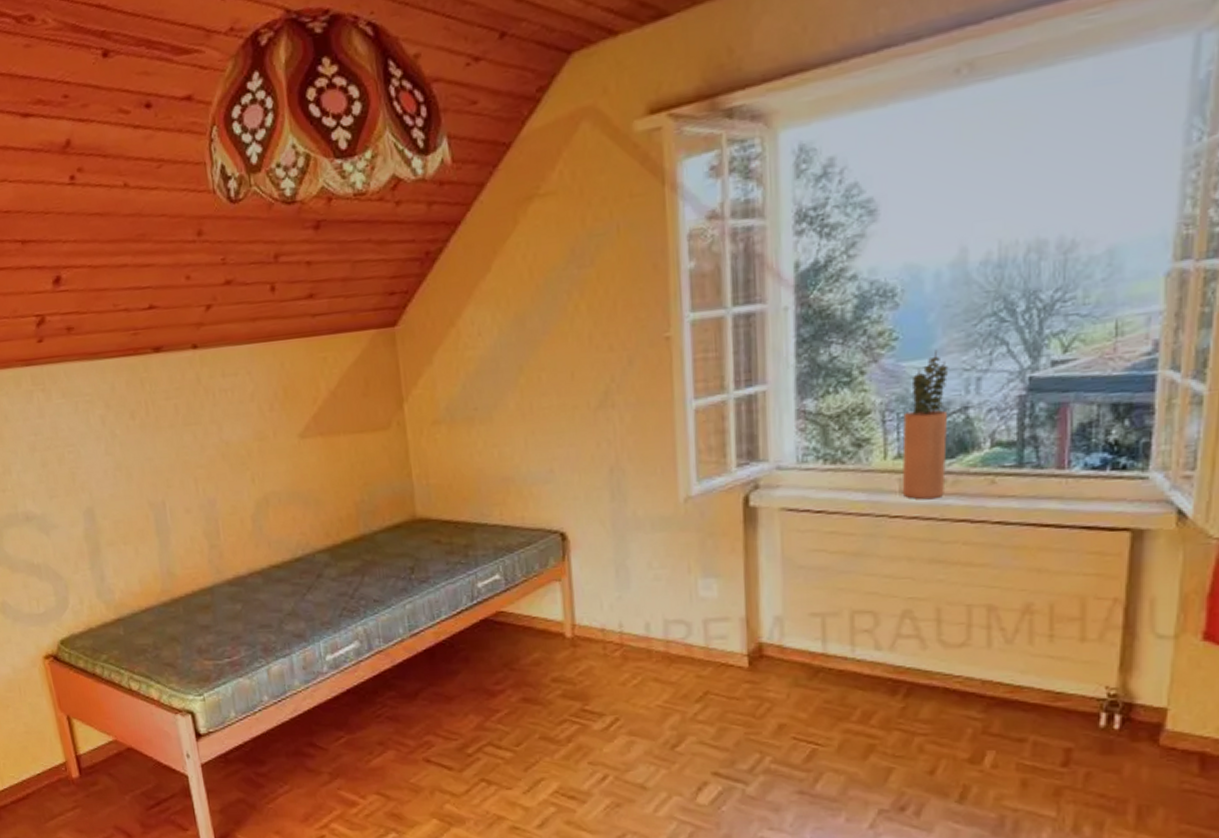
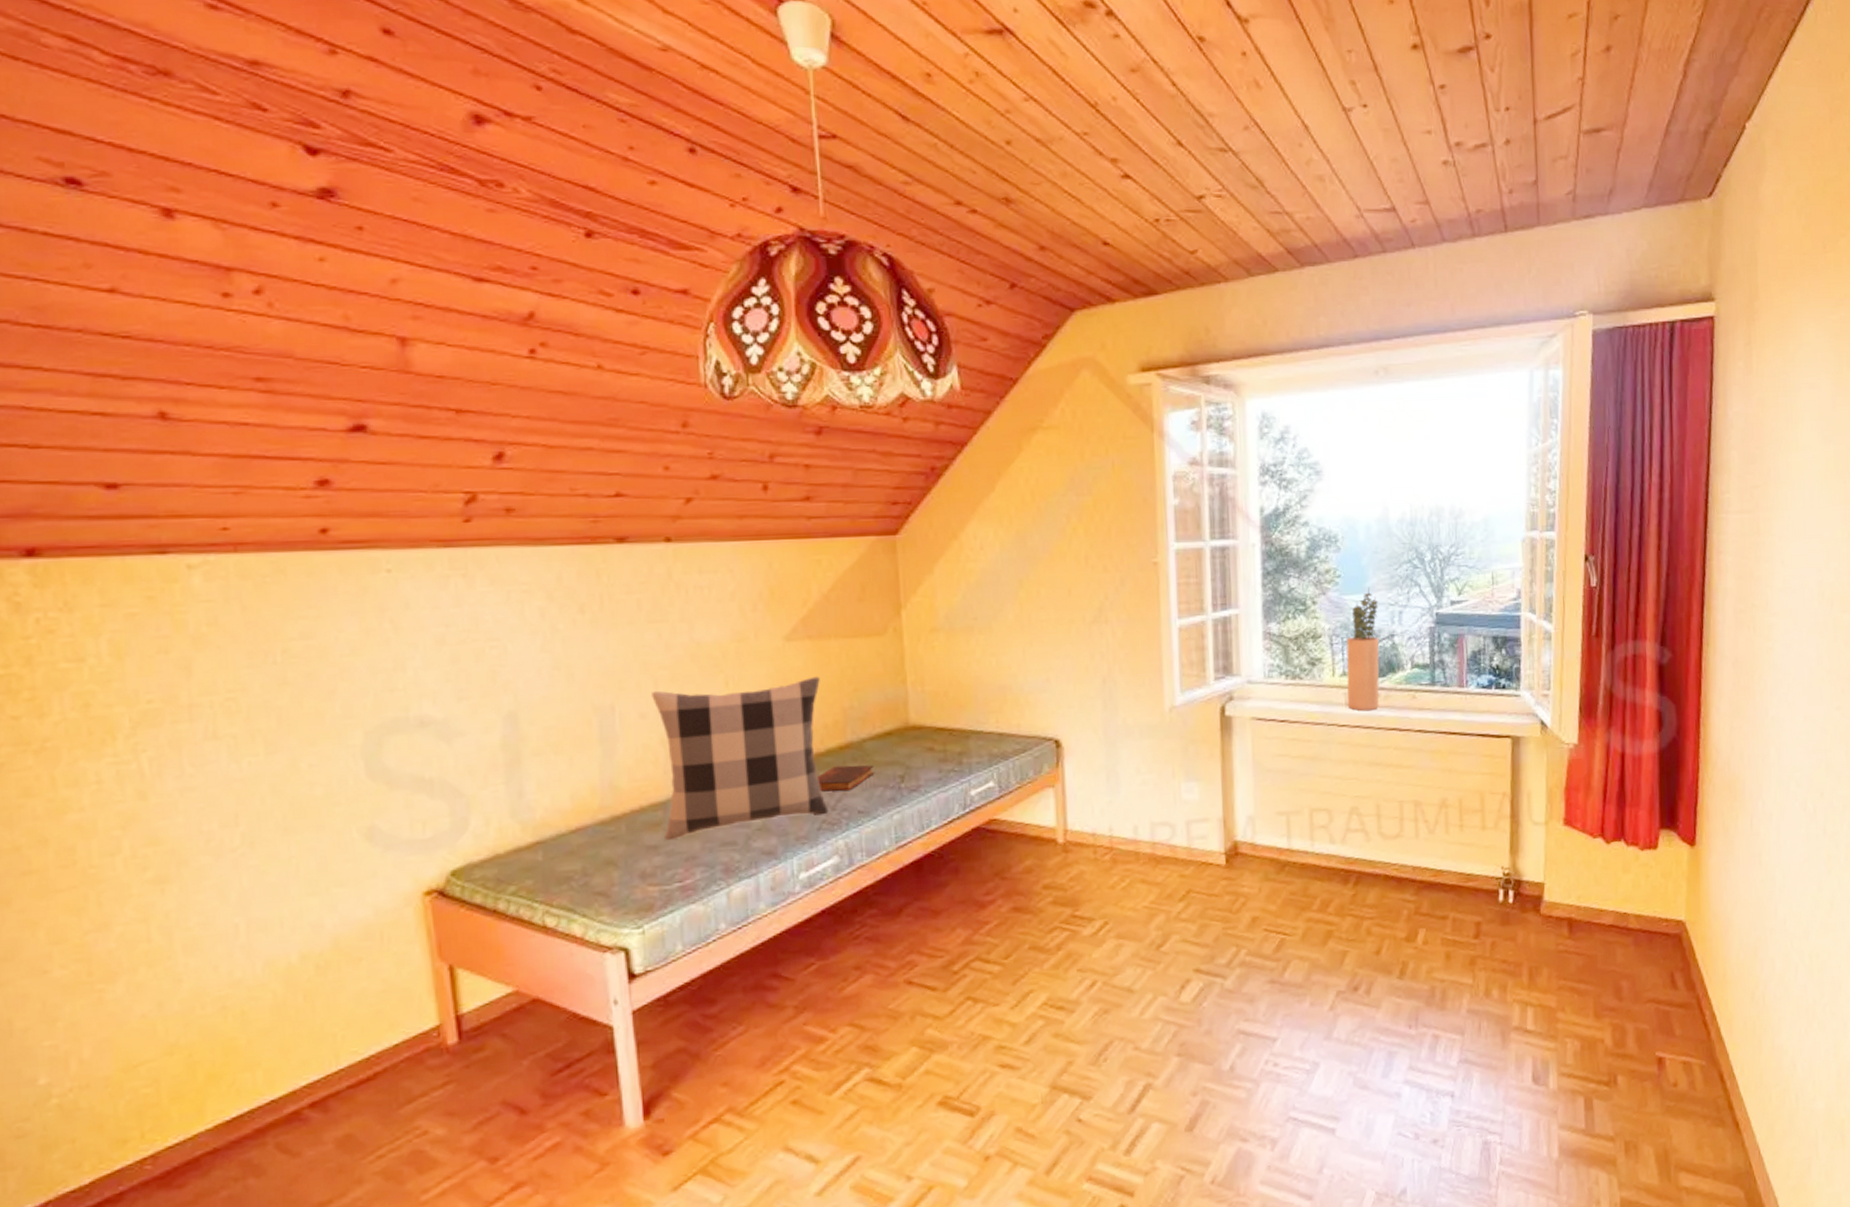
pillow: none [193,471,348,622] -> present [651,676,829,841]
book: none [335,556,387,581] -> present [816,765,875,792]

